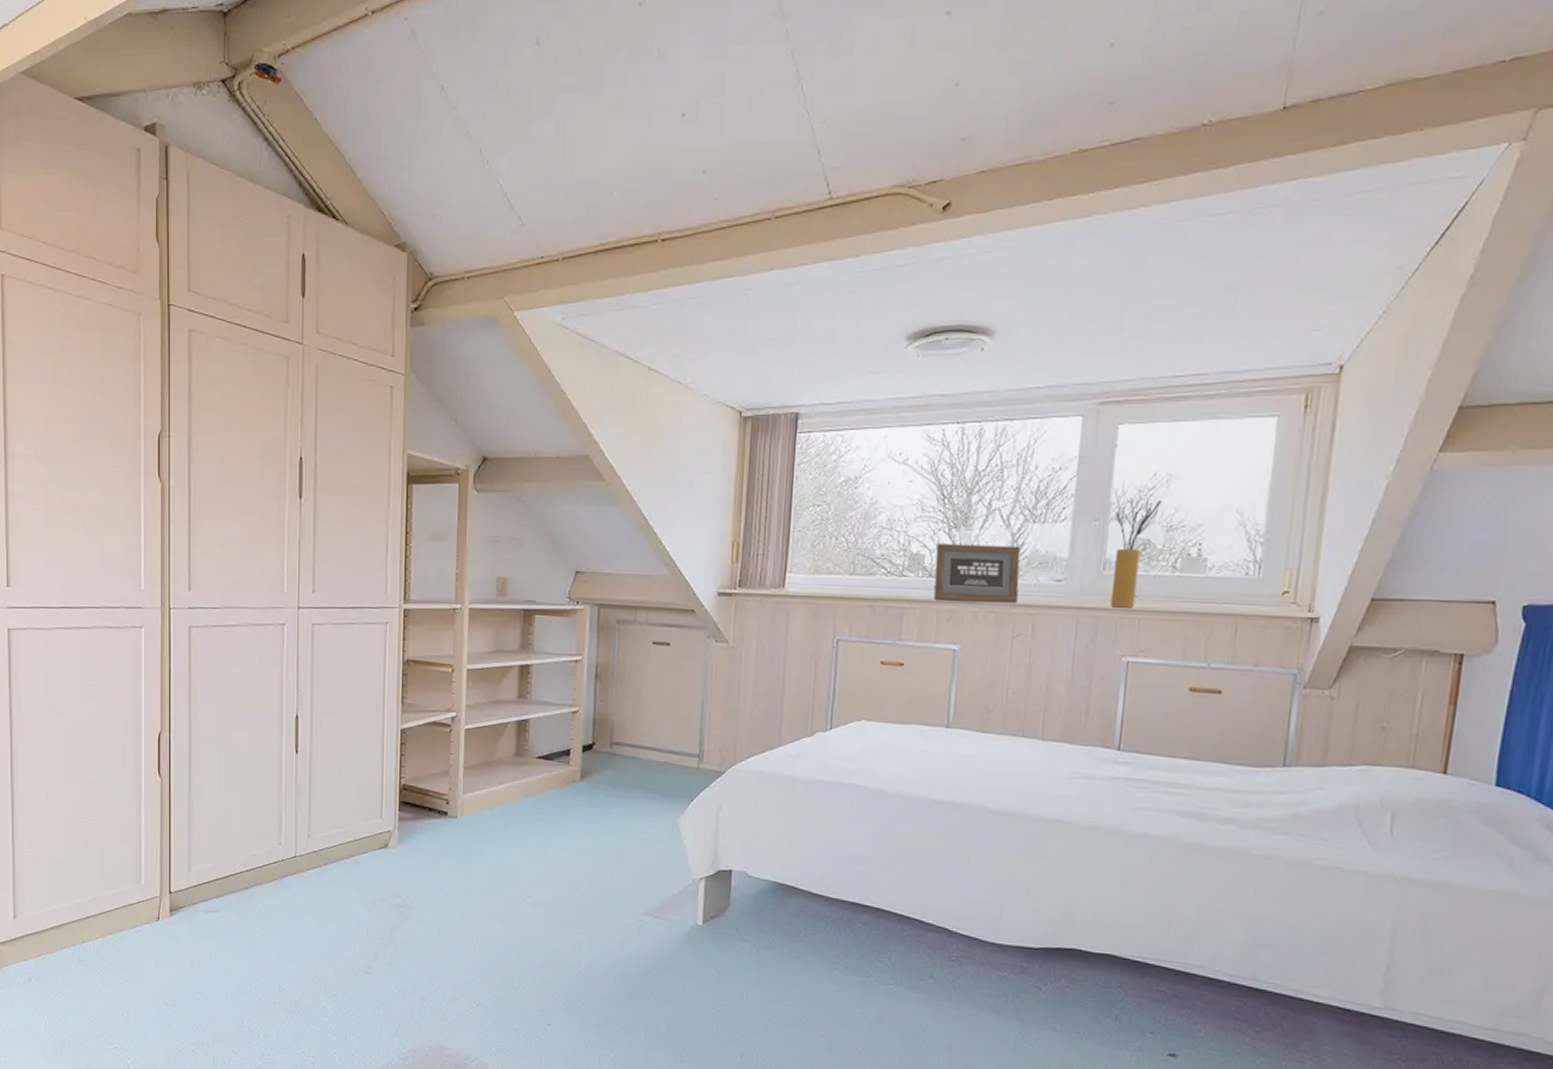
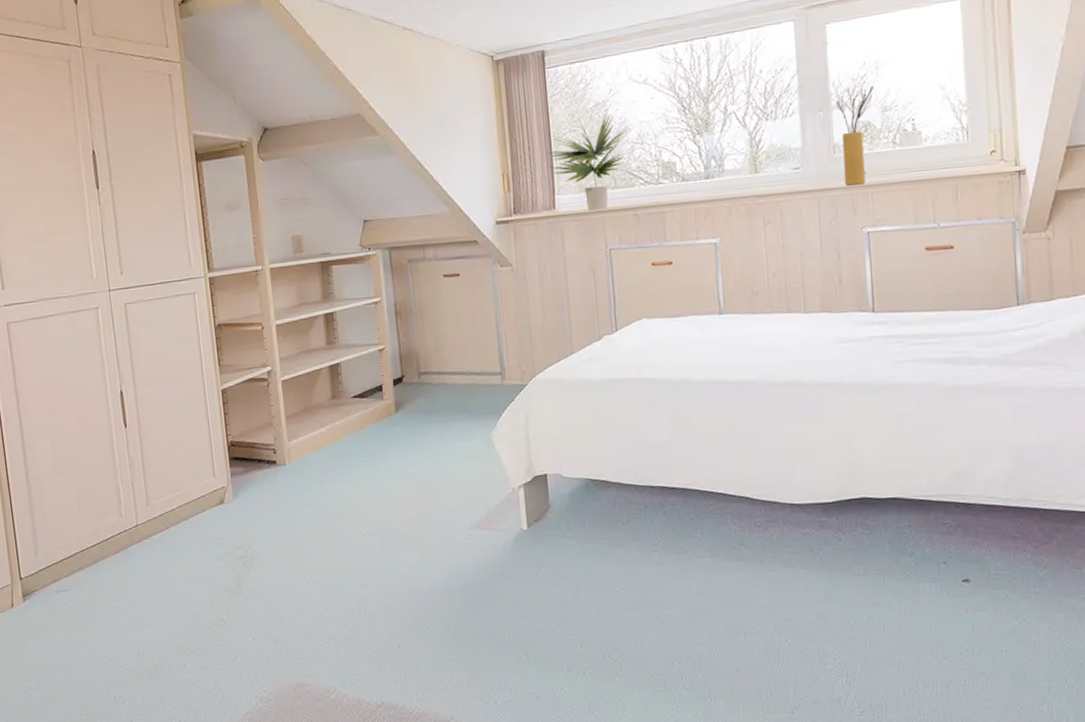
plant: none [783,486,880,596] -> present [547,108,630,211]
picture frame: present [933,543,1021,603] -> none [685,143,764,201]

